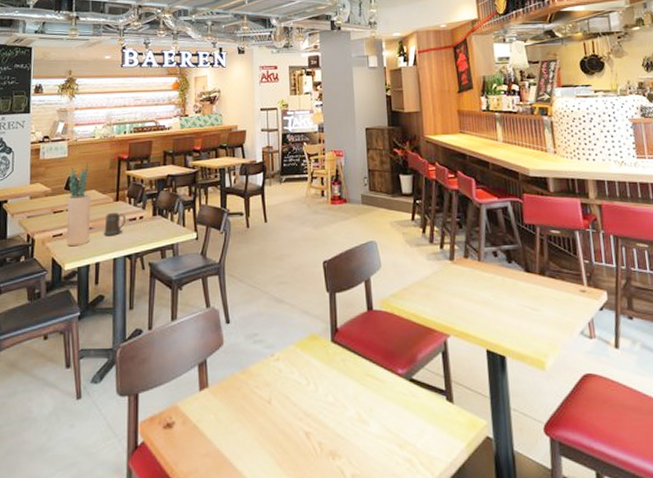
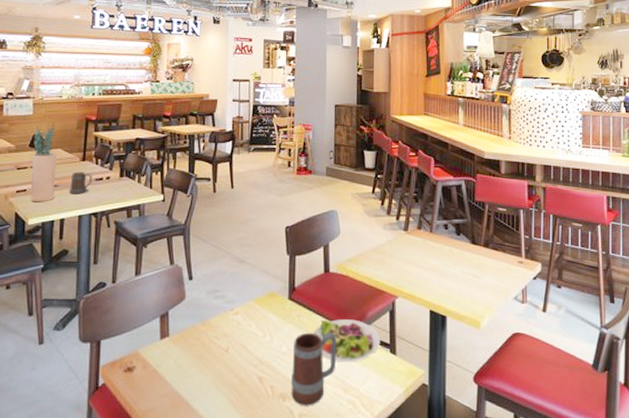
beer mug: none [339,378,387,465] -> present [291,332,337,406]
salad plate: none [360,363,435,413] -> present [313,319,381,362]

